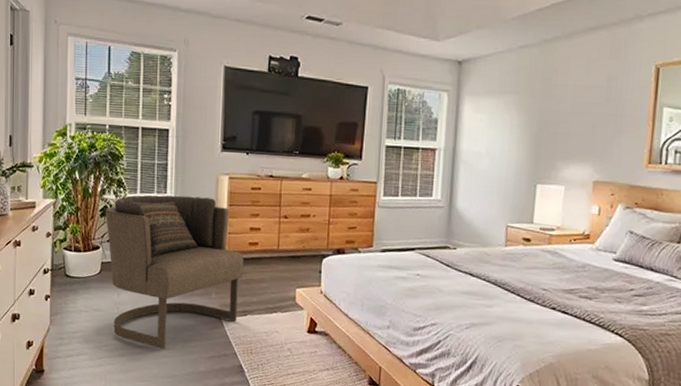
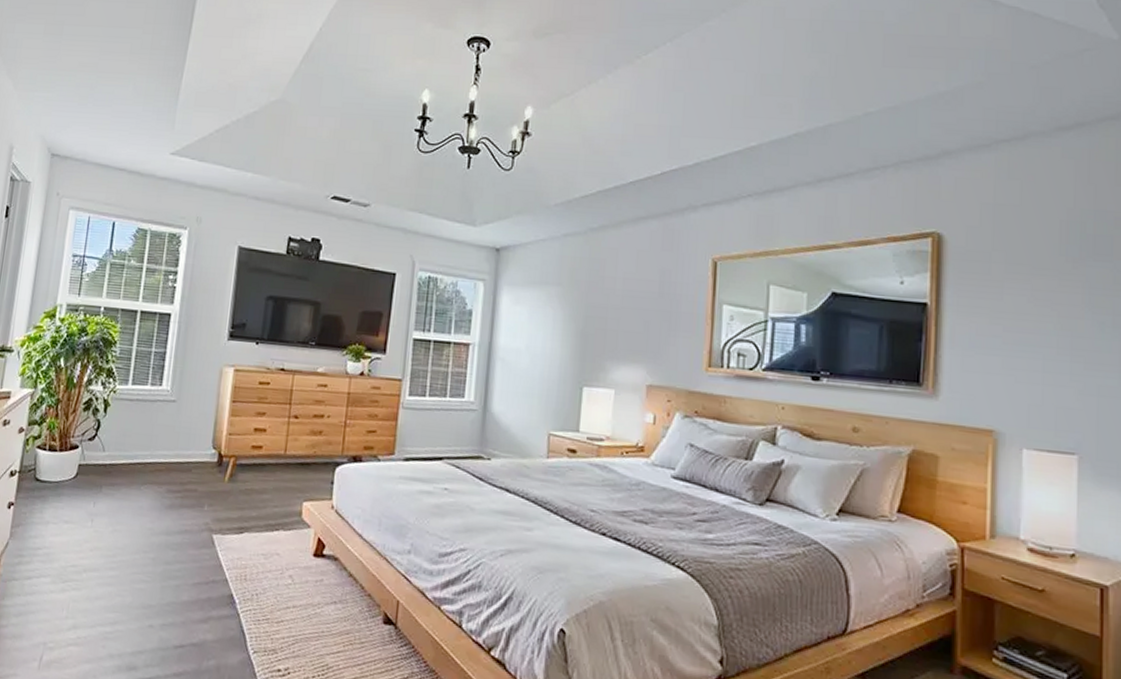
armchair: present [105,195,244,349] -> none [84,387,245,572]

